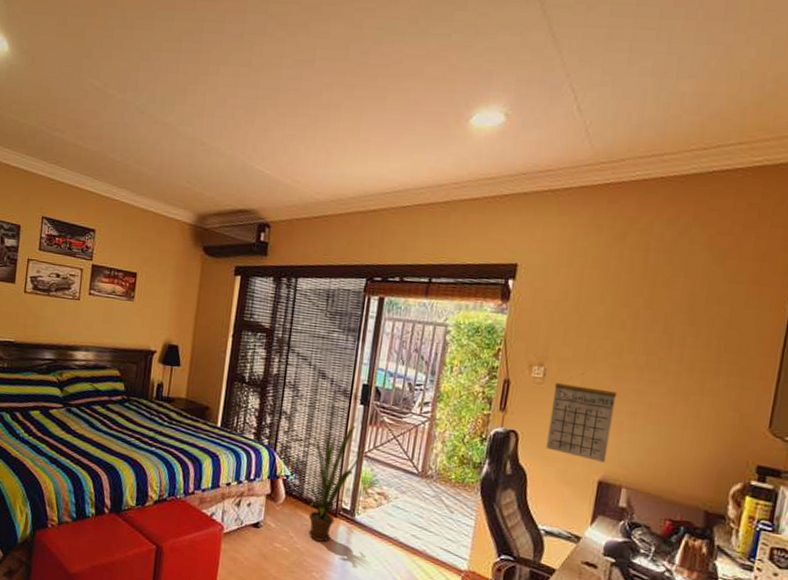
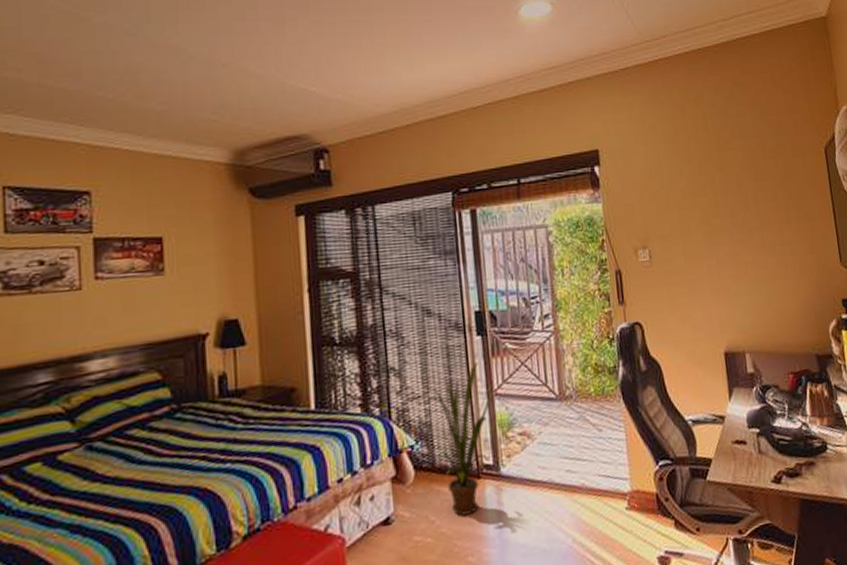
calendar: present [546,382,618,462] -> none [662,259,725,334]

